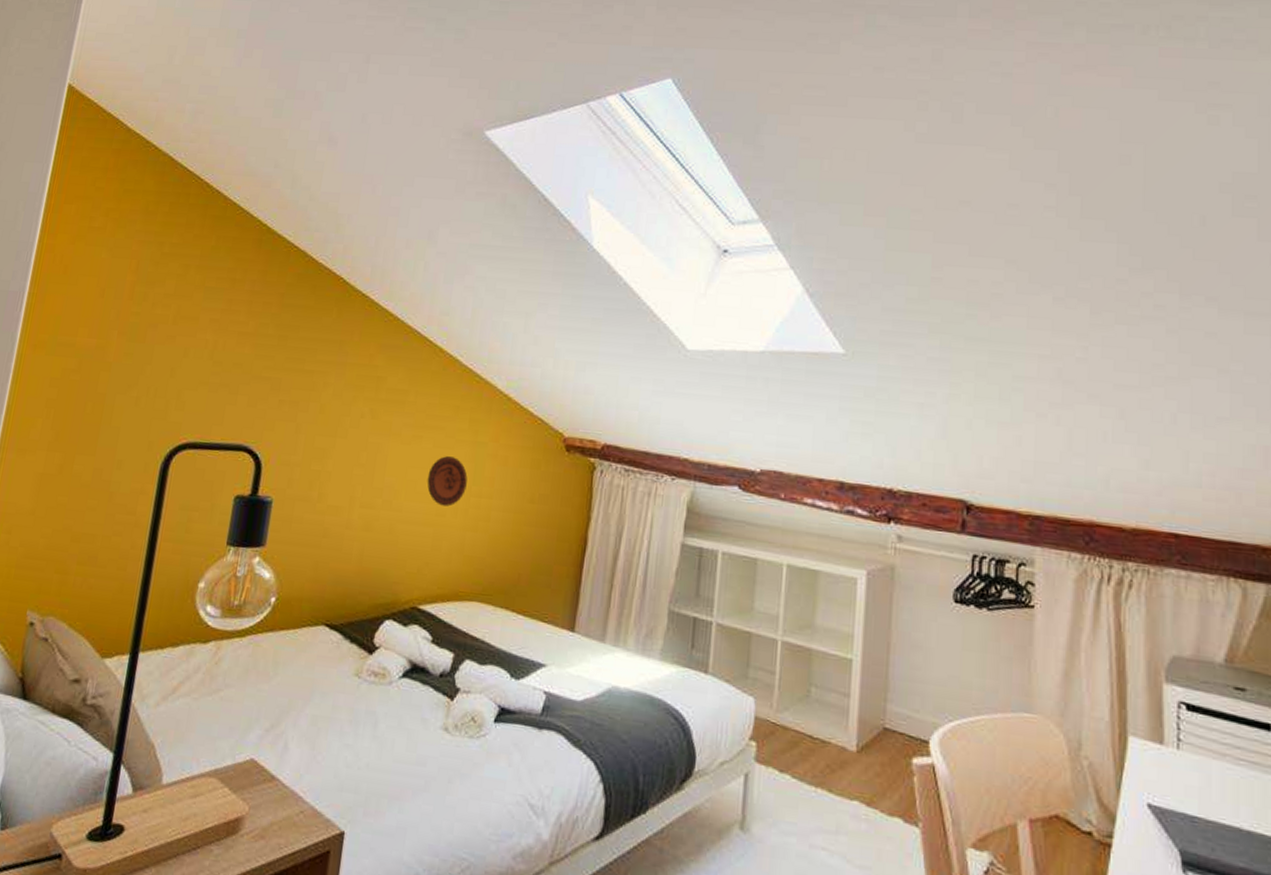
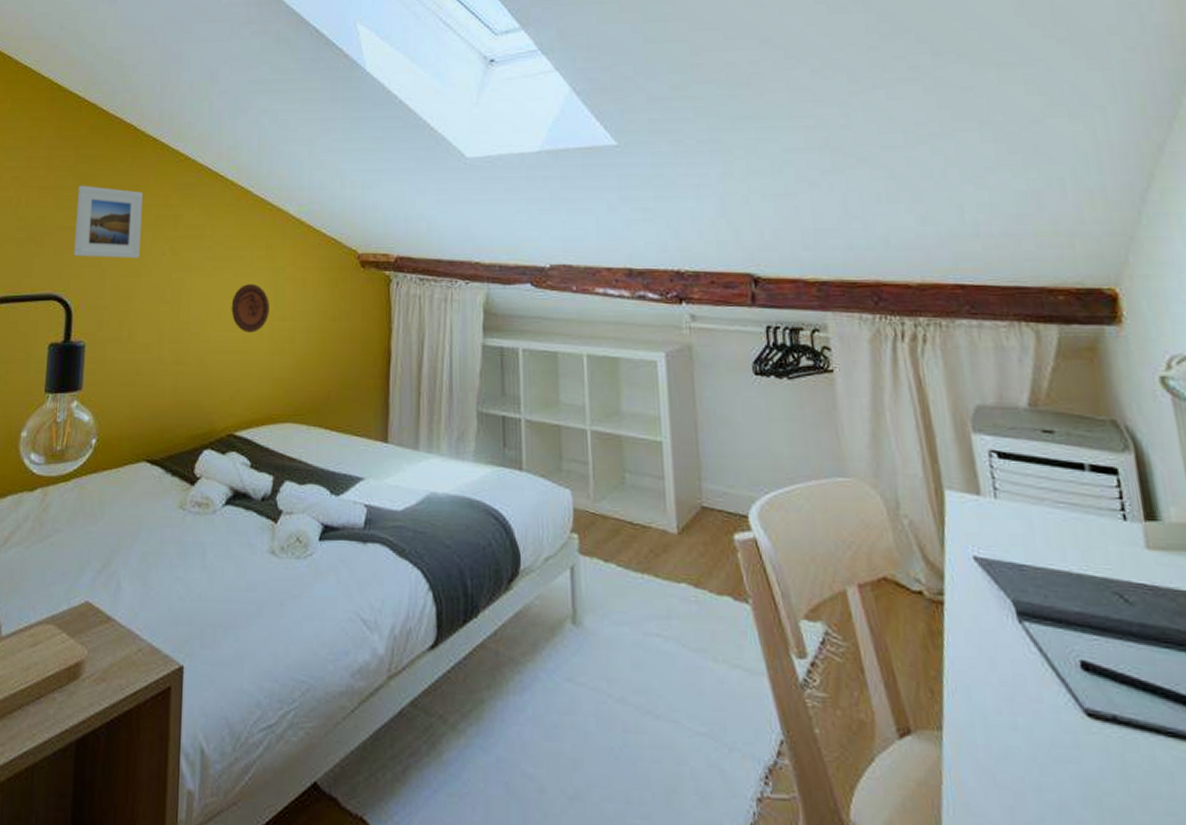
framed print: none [268,335,346,417] -> present [74,185,143,258]

